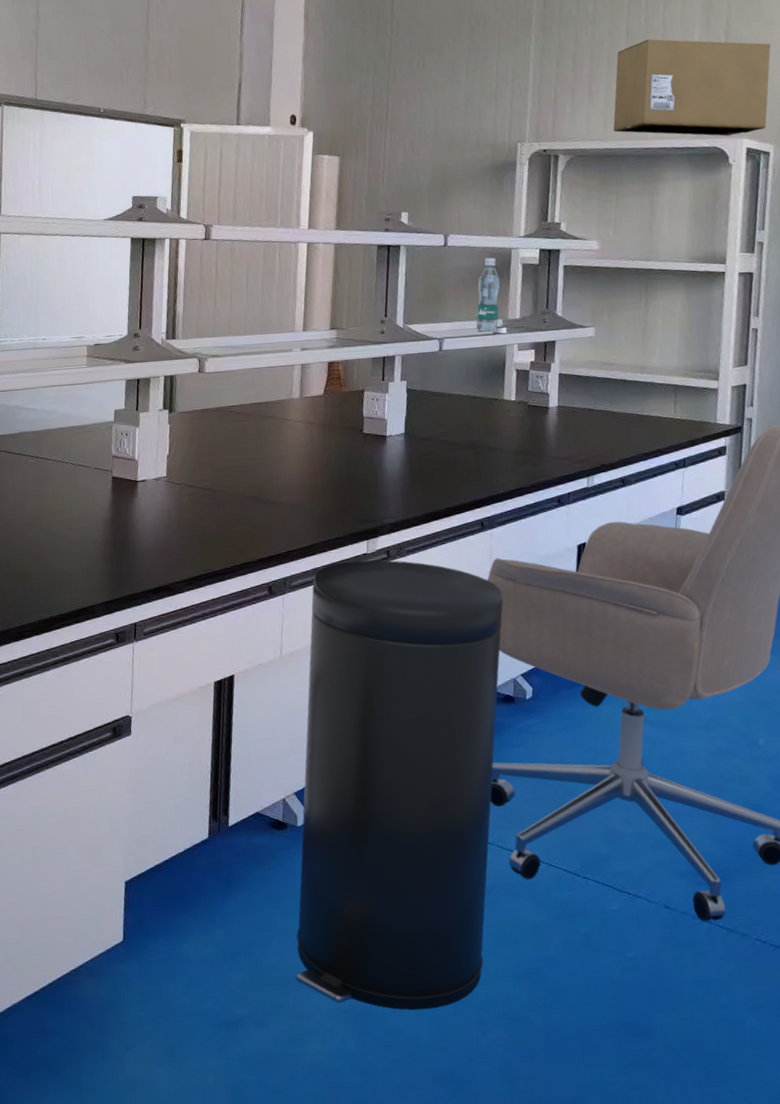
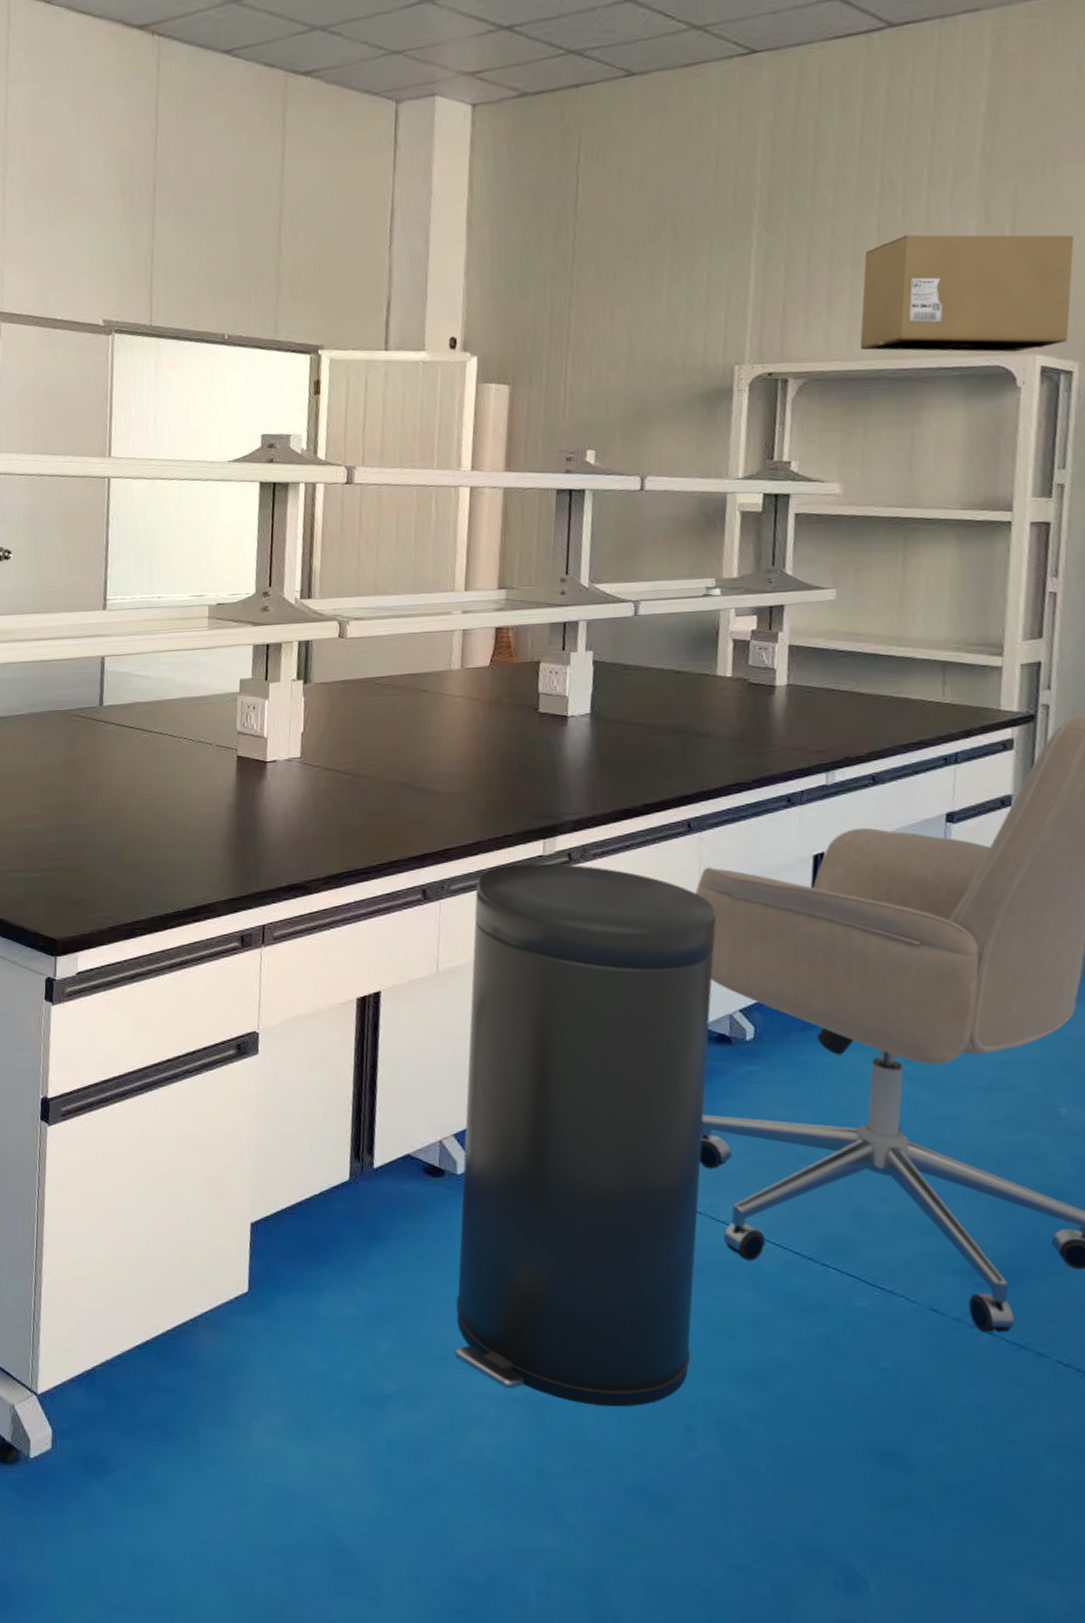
bottle: present [475,257,500,332] -> none [680,503,712,594]

